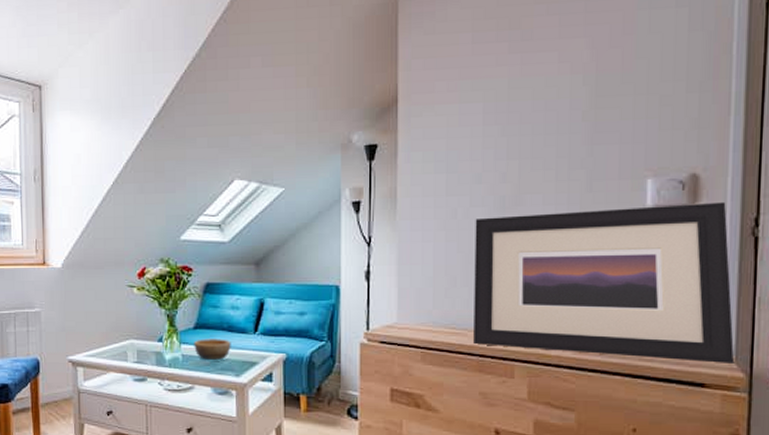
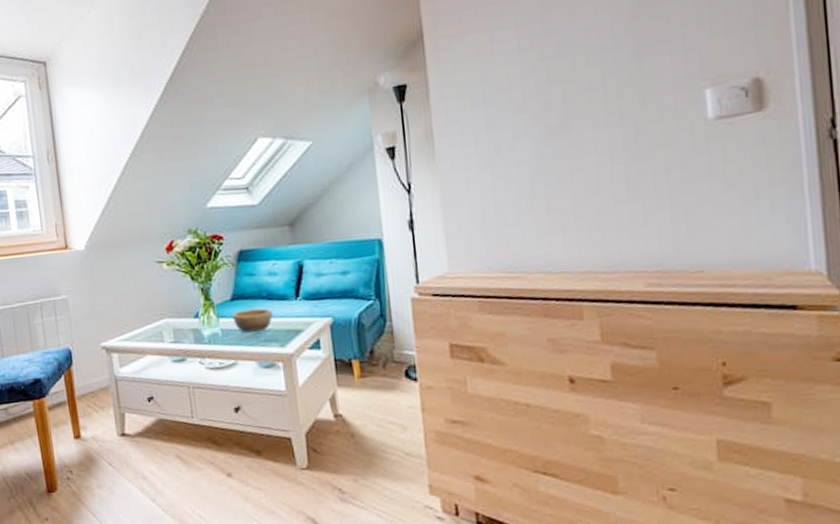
picture frame: present [473,201,735,363] -> none [521,104,828,288]

